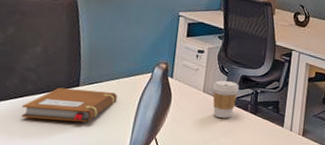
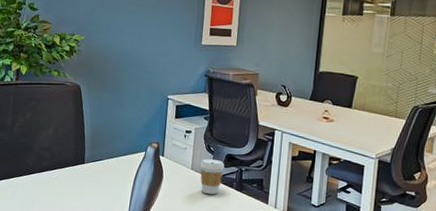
notebook: present [21,87,117,122] -> none [39,164,116,196]

